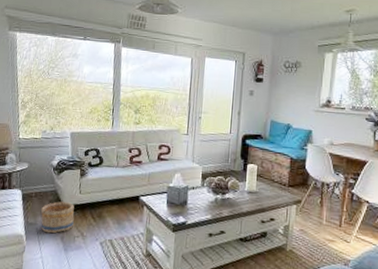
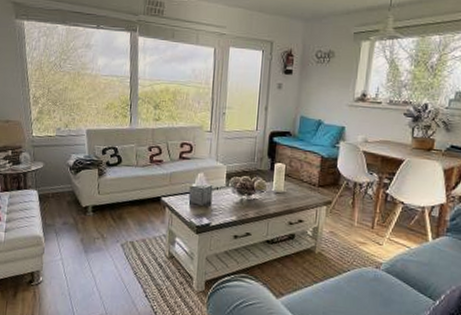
basket: present [40,201,75,234] -> none [58,202,94,235]

